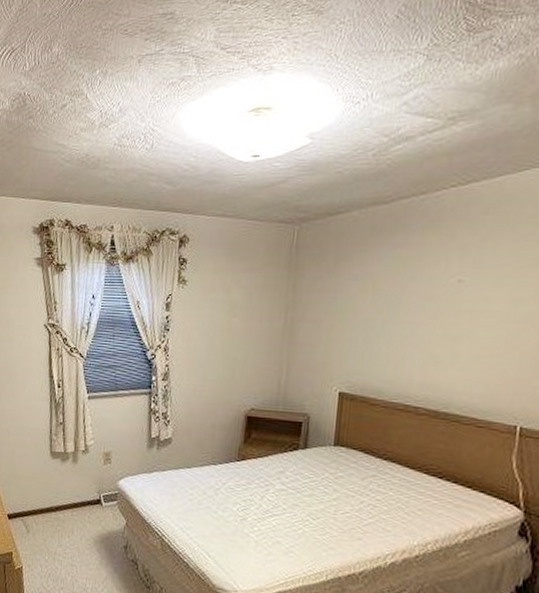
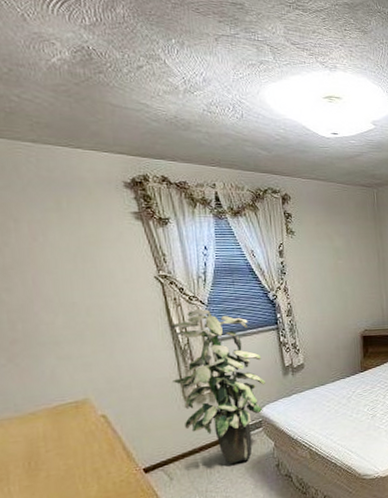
indoor plant: none [44,362,129,533] -> present [170,309,265,464]

